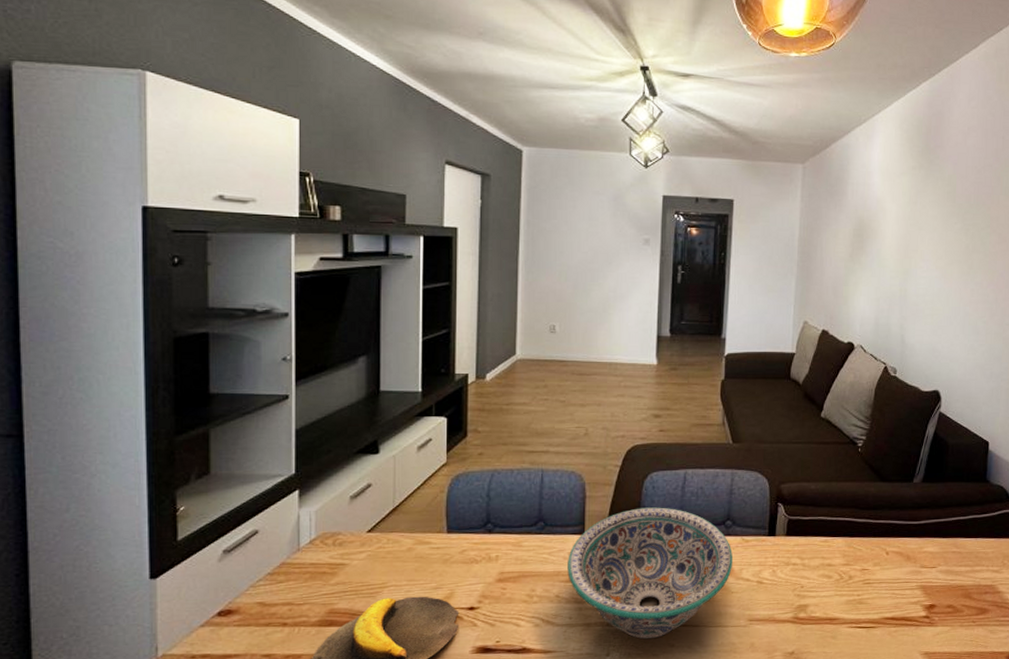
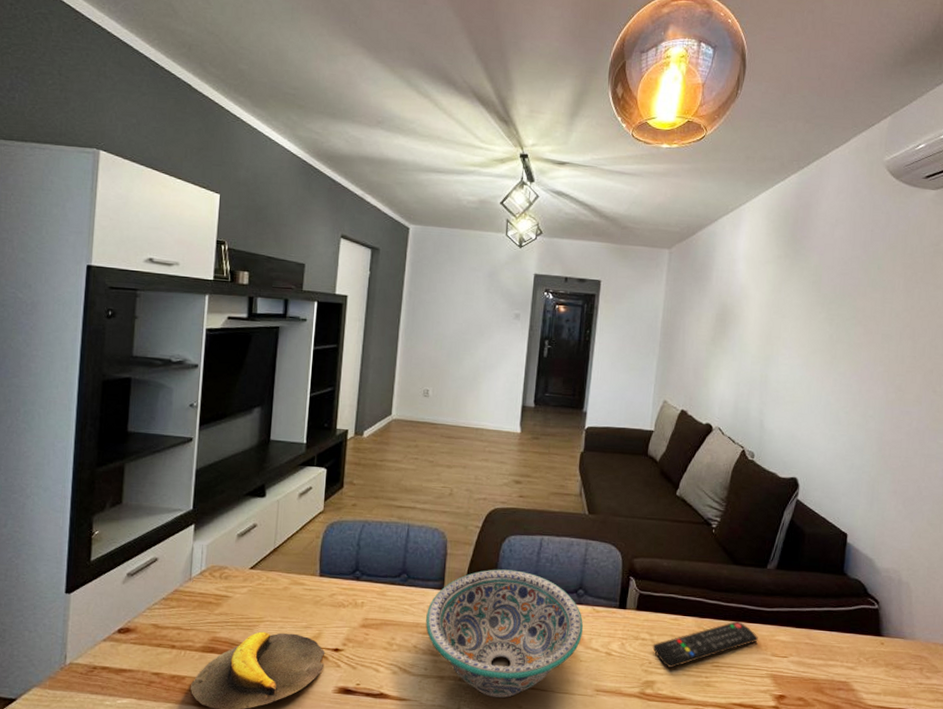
remote control: none [804,536,907,590] -> present [652,620,758,668]

